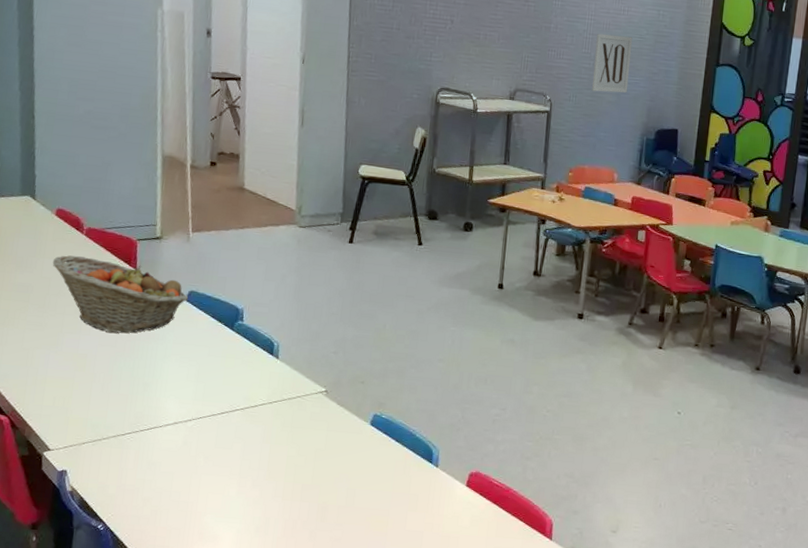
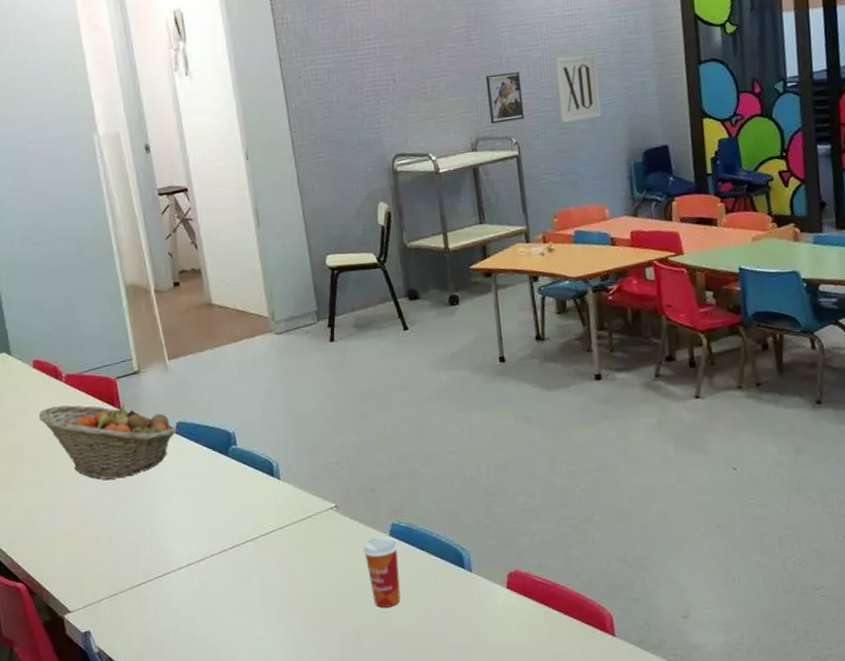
paper cup: none [343,424,376,488] -> present [363,536,401,607]
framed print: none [530,35,565,81] -> present [485,72,524,124]

